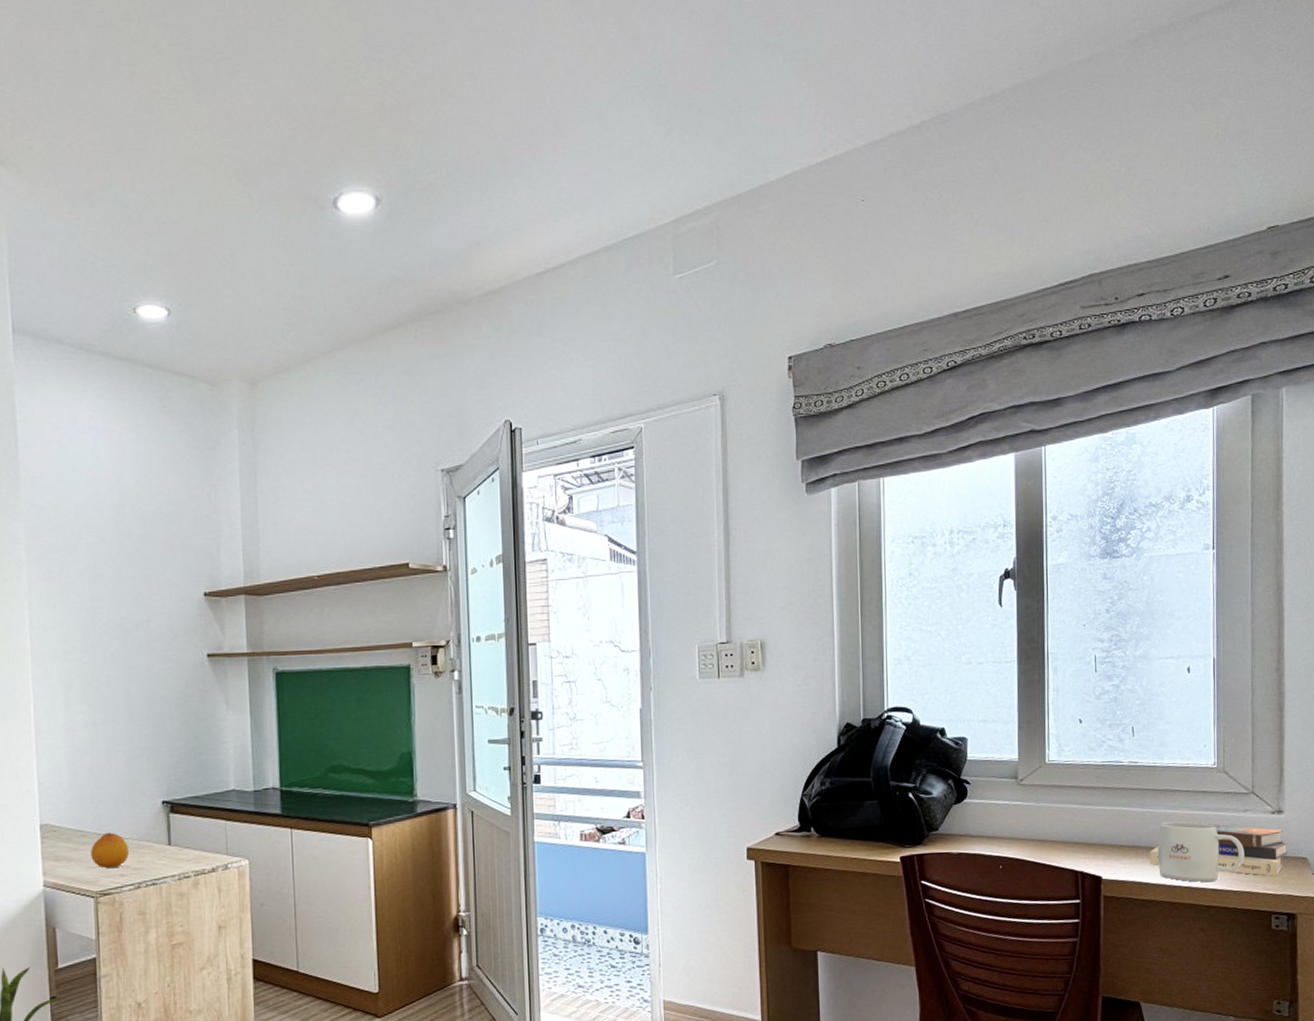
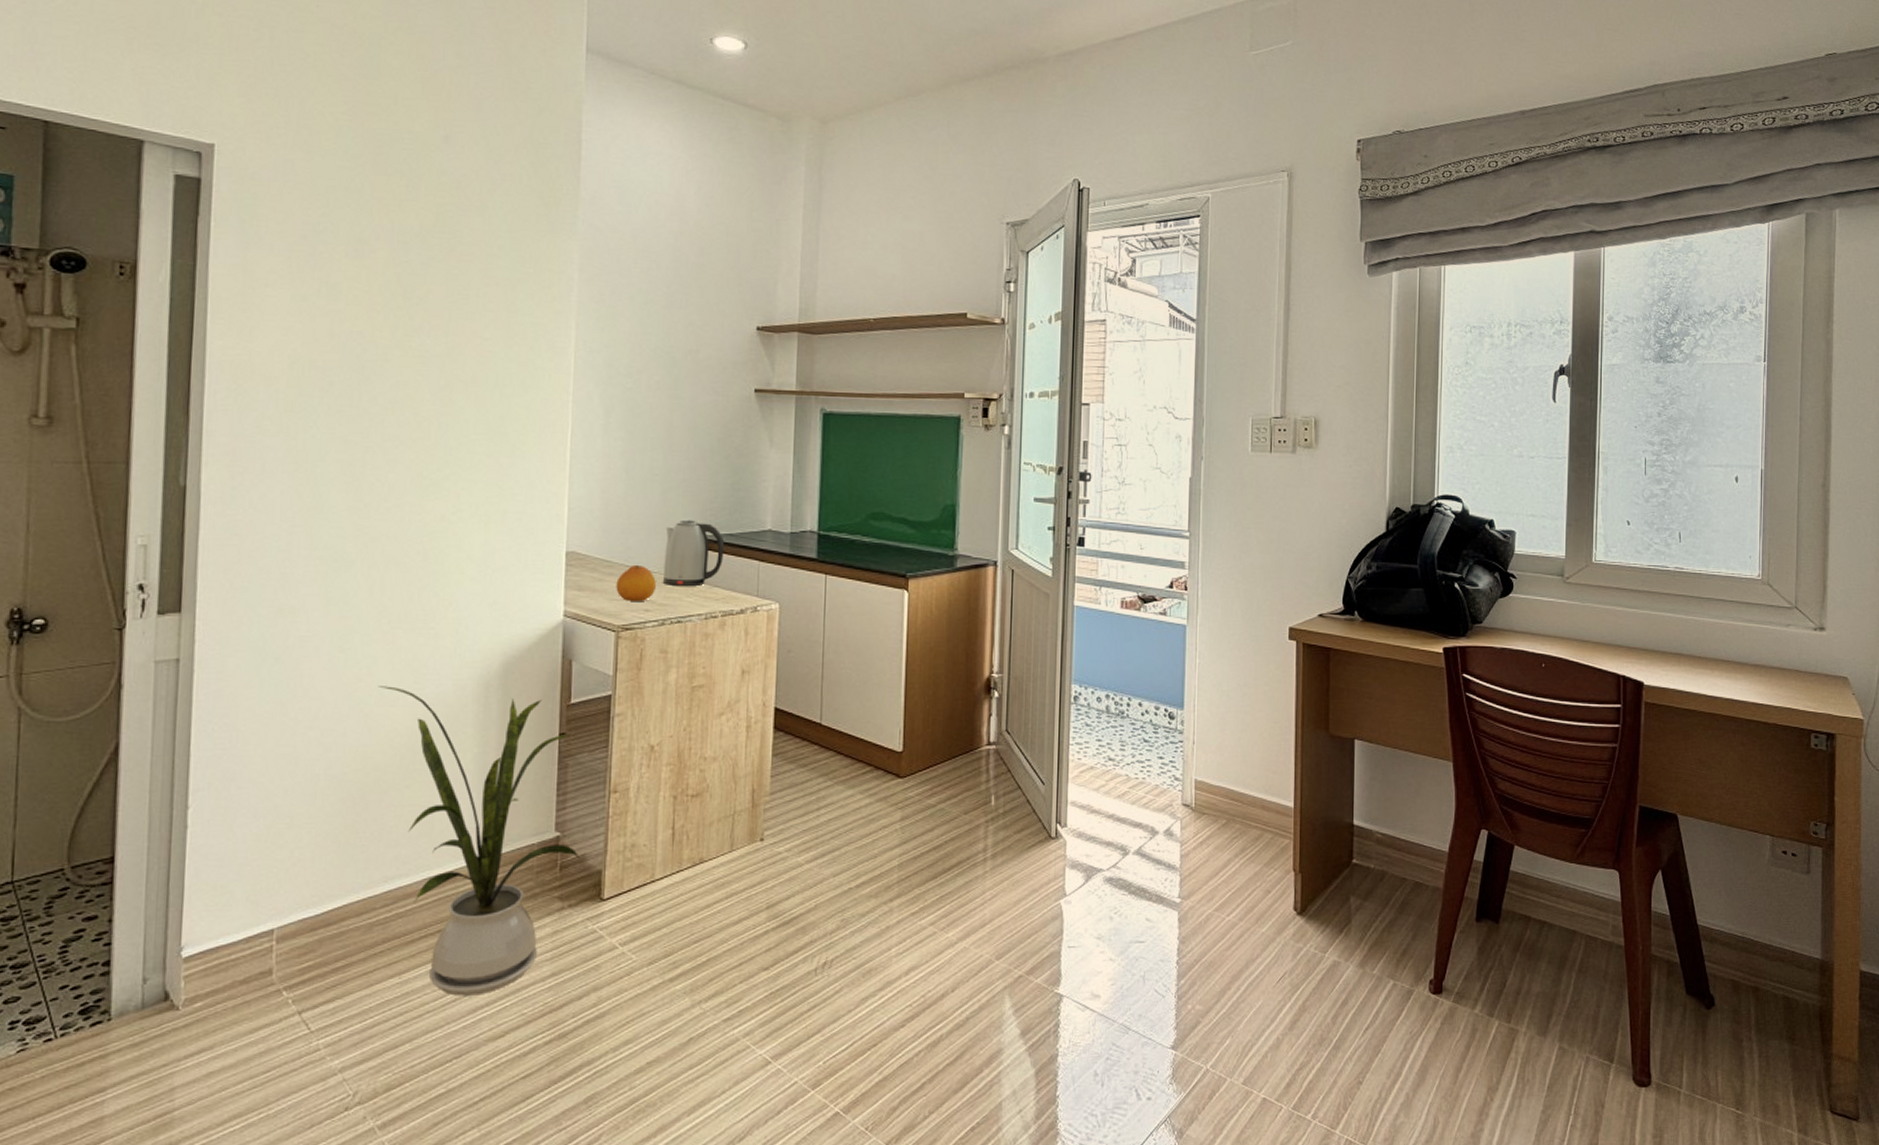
kettle: none [133,785,192,850] -> present [663,520,725,586]
books: present [1149,822,1288,877] -> none [1691,633,1829,695]
mug: present [1157,821,1245,882] -> none [1700,631,1786,694]

